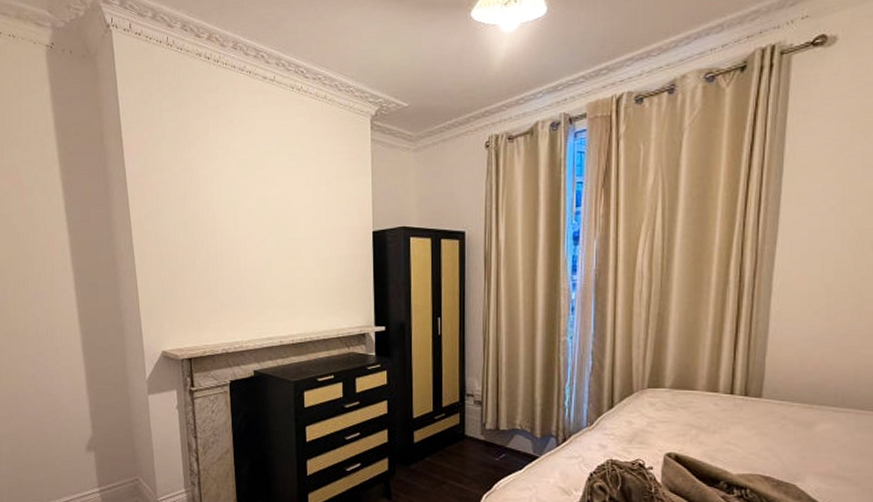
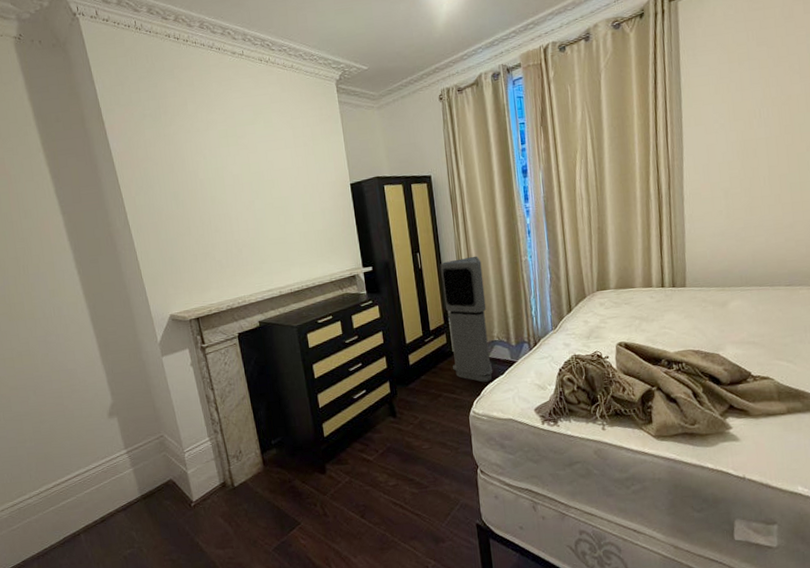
air purifier: none [463,328,512,475] -> present [440,255,493,382]

